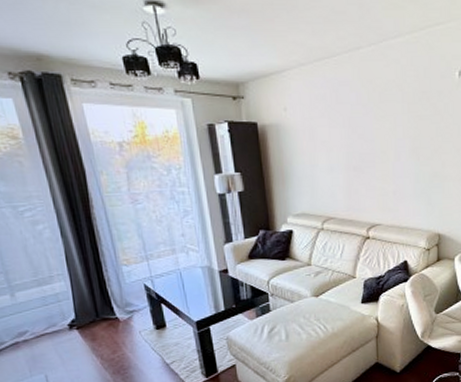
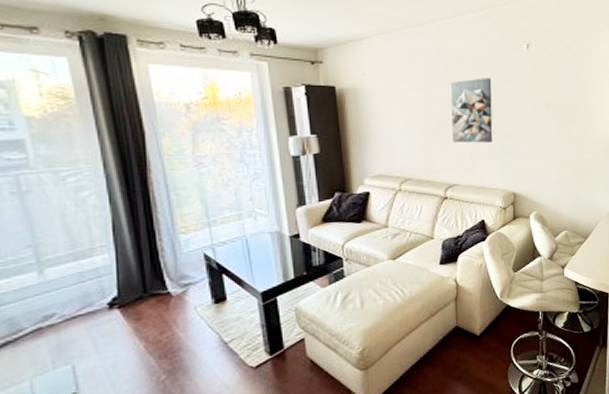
wall art: none [374,110,419,182] -> present [450,78,493,143]

